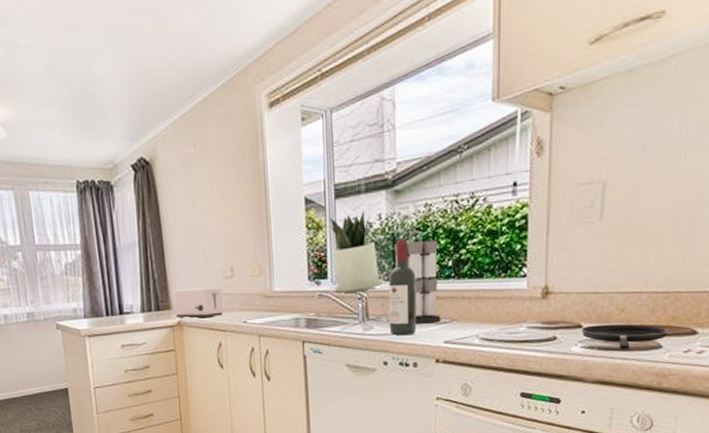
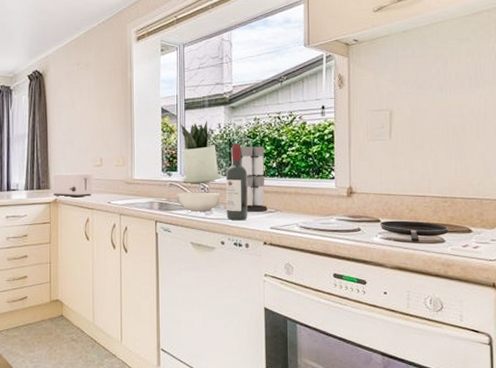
bowl: none [327,302,383,327] -> present [177,192,221,212]

